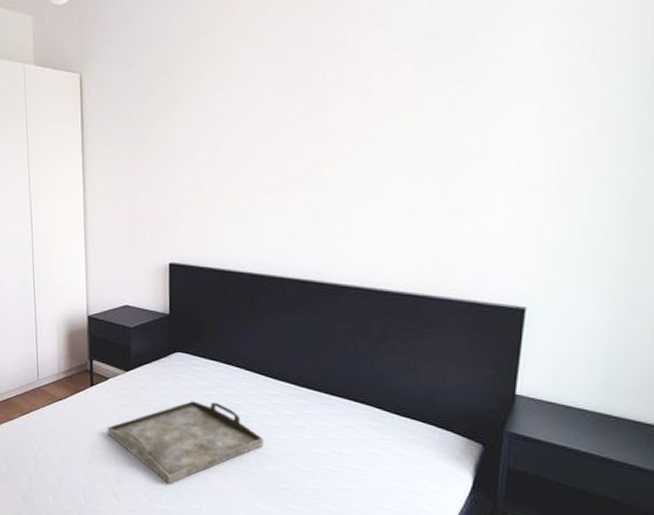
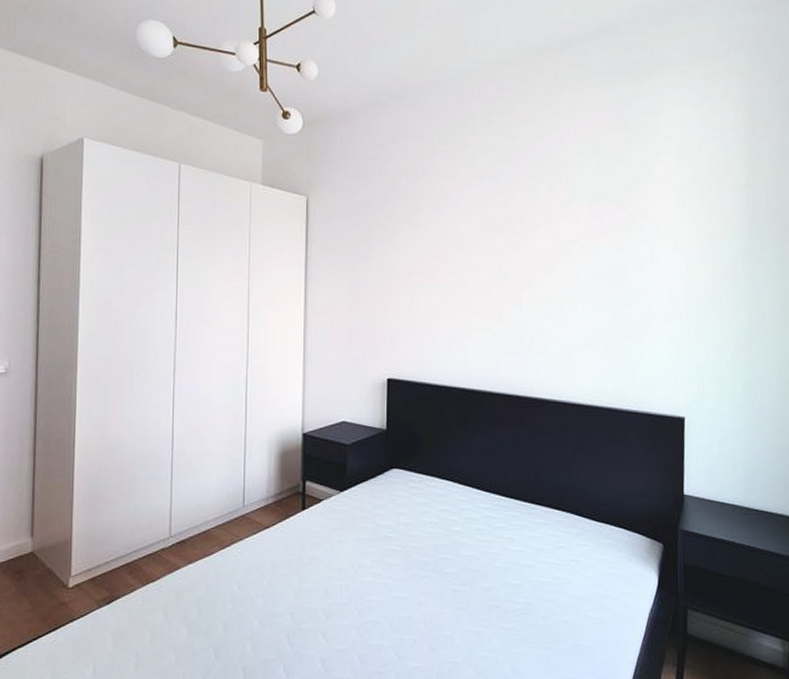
serving tray: present [107,401,264,484] -> none [318,519,477,614]

